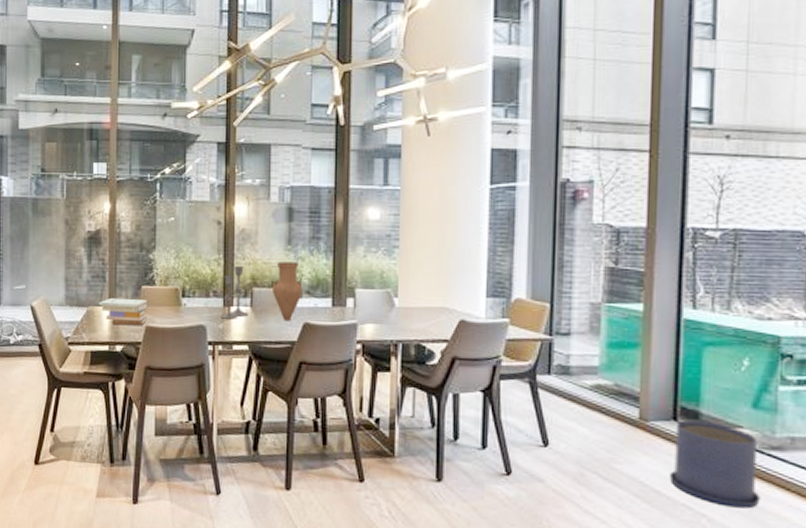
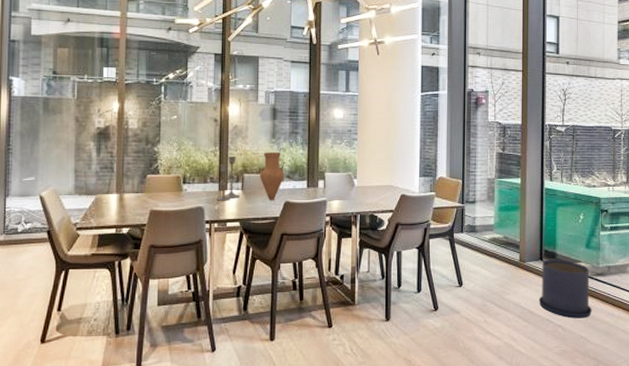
books: present [99,297,148,326] -> none [107,186,153,210]

